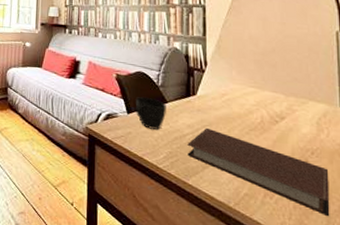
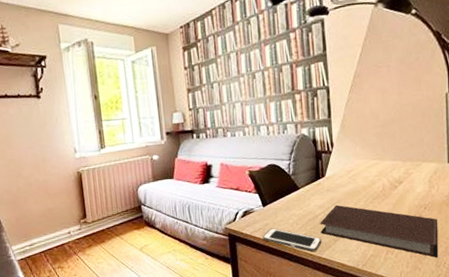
cell phone: none [124,138,189,175] -> present [262,228,322,252]
cup: present [135,97,166,130] -> none [269,187,299,217]

